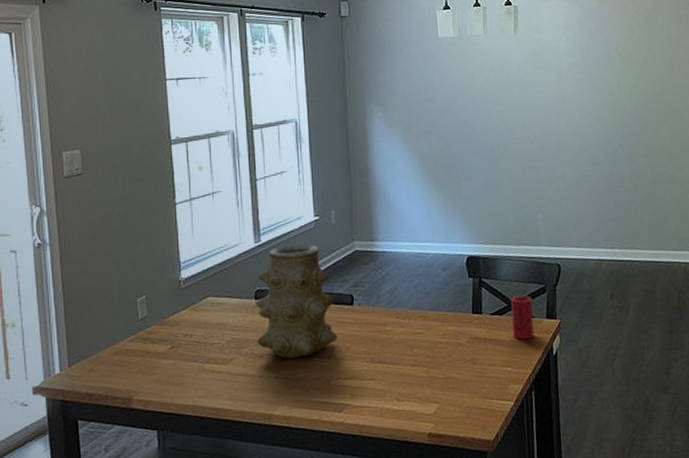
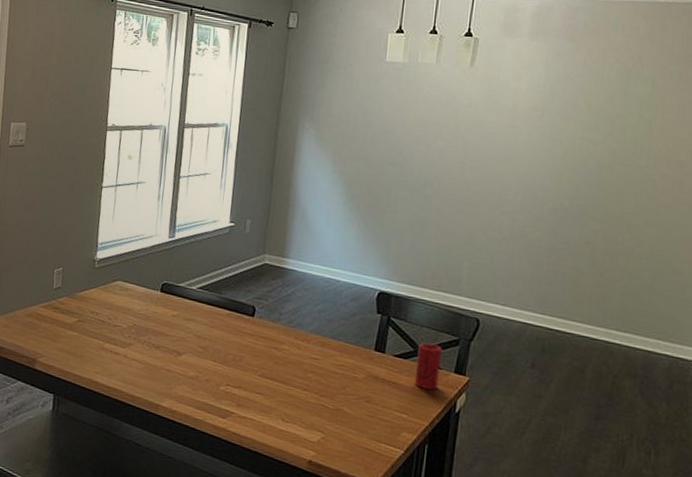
vase: present [255,244,338,359] -> none [156,245,237,357]

